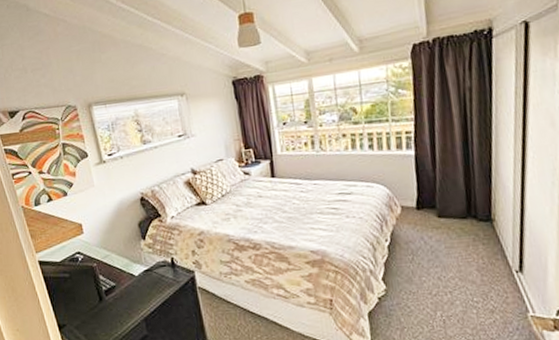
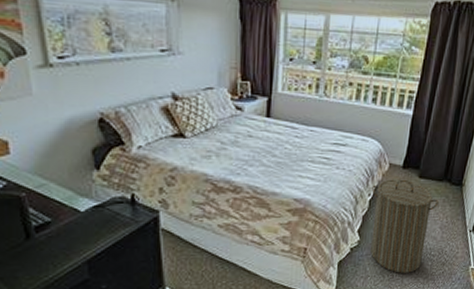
laundry hamper: none [387,220,468,324] -> present [370,179,439,273]

